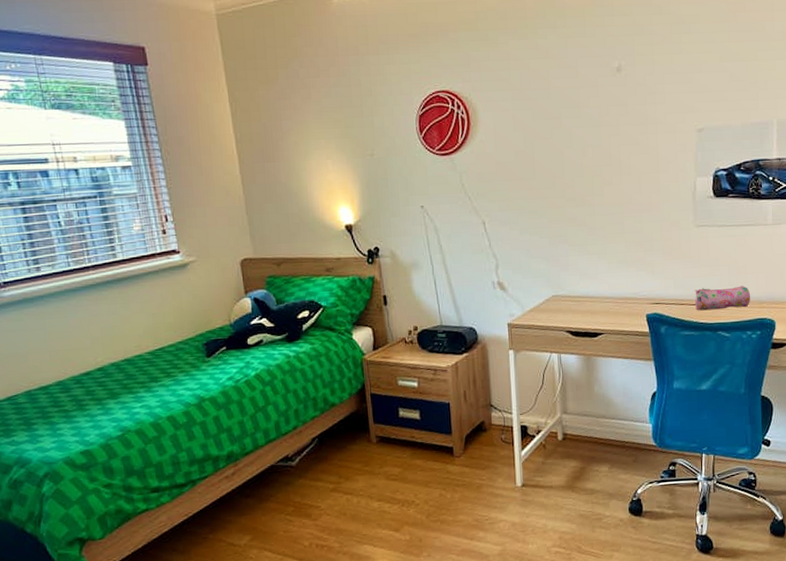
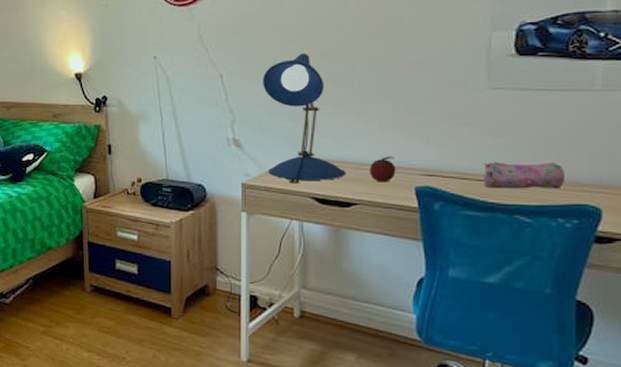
desk lamp: none [520,199,593,320] -> present [263,53,346,184]
fruit: none [610,289,631,313] -> present [368,157,396,183]

